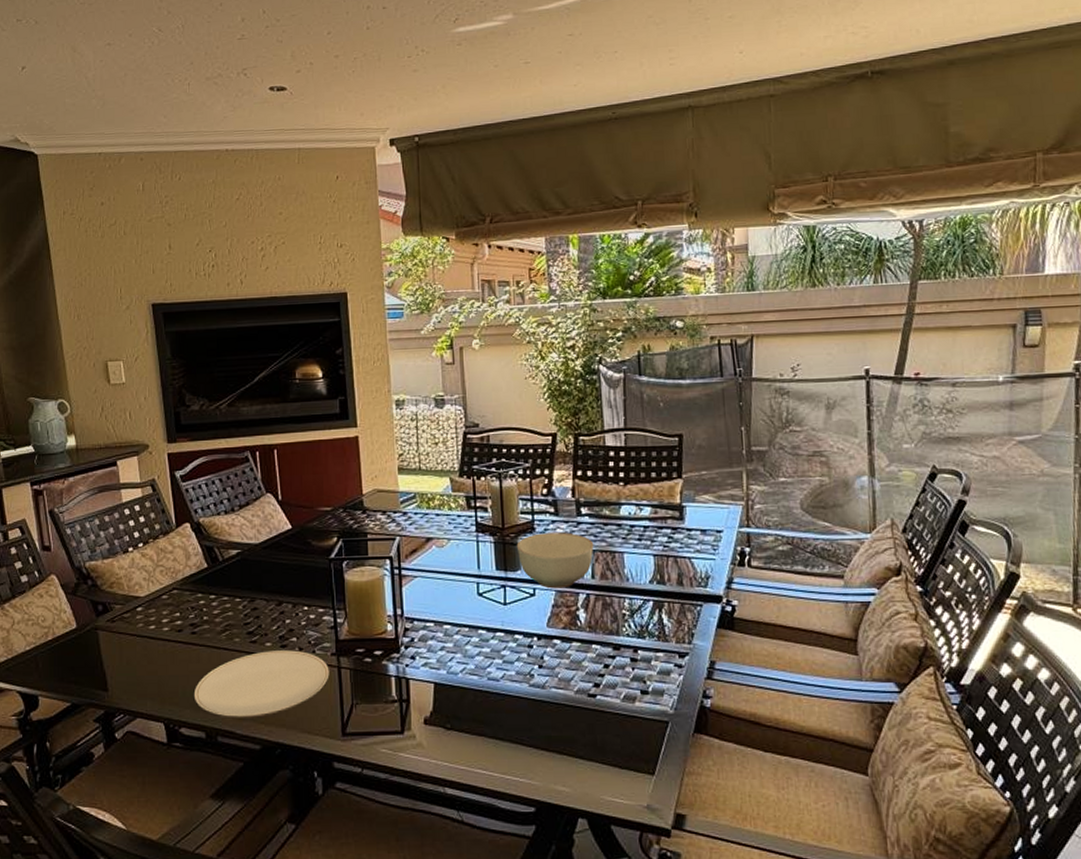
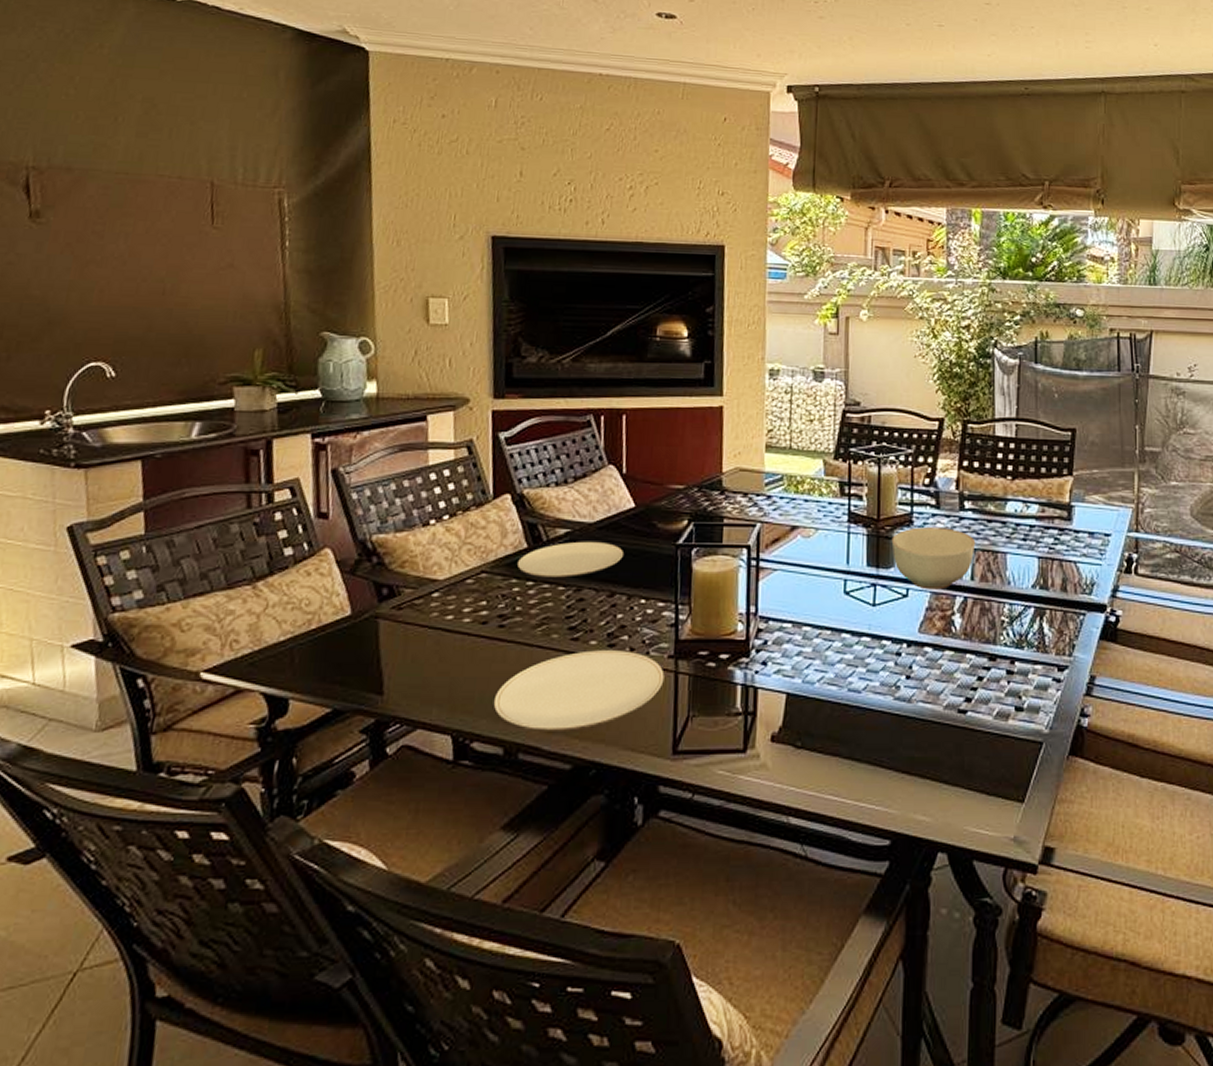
plate: none [201,559,286,592] -> present [518,541,623,578]

